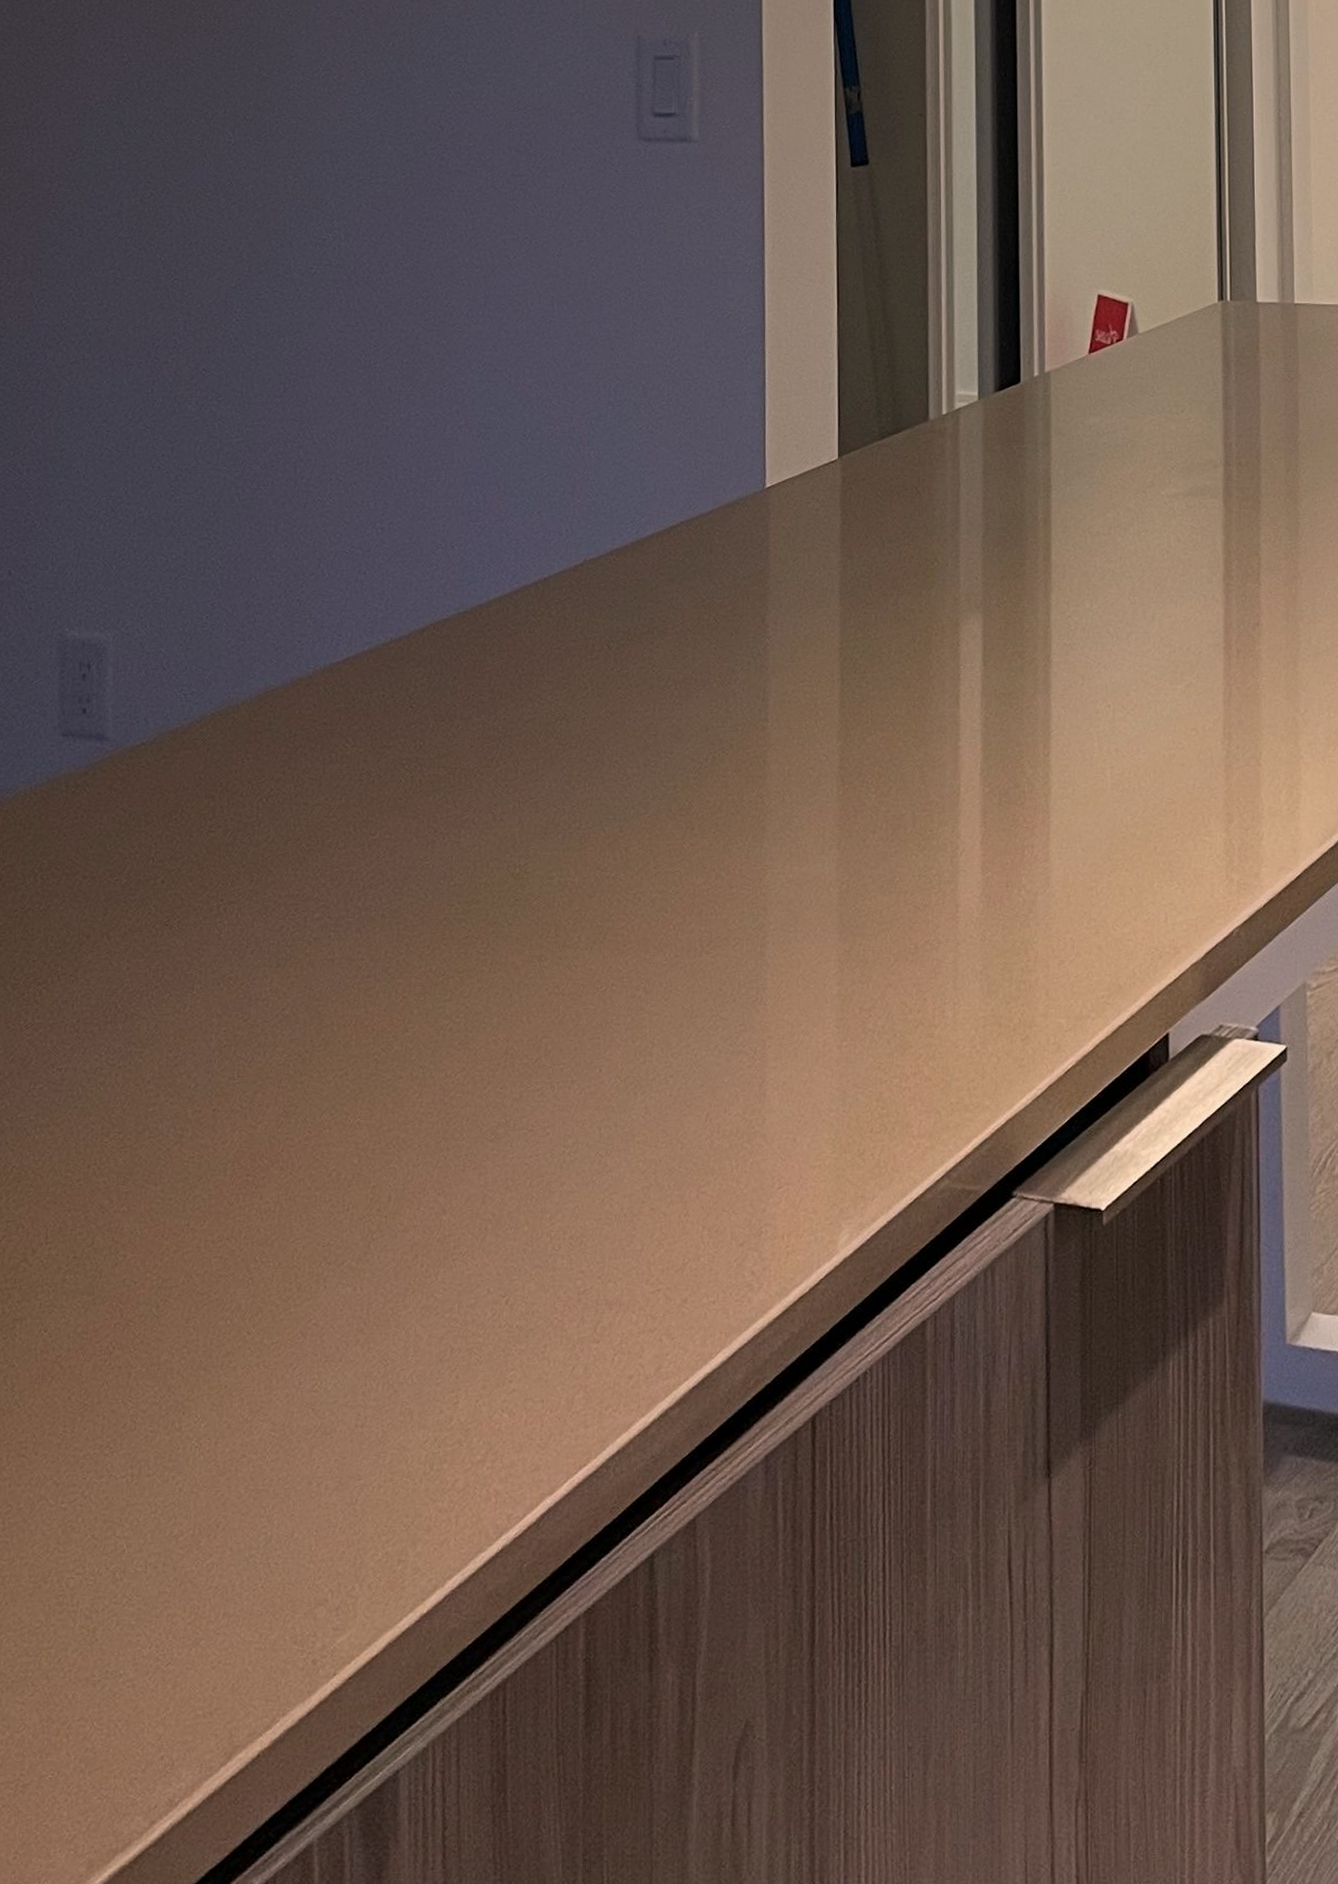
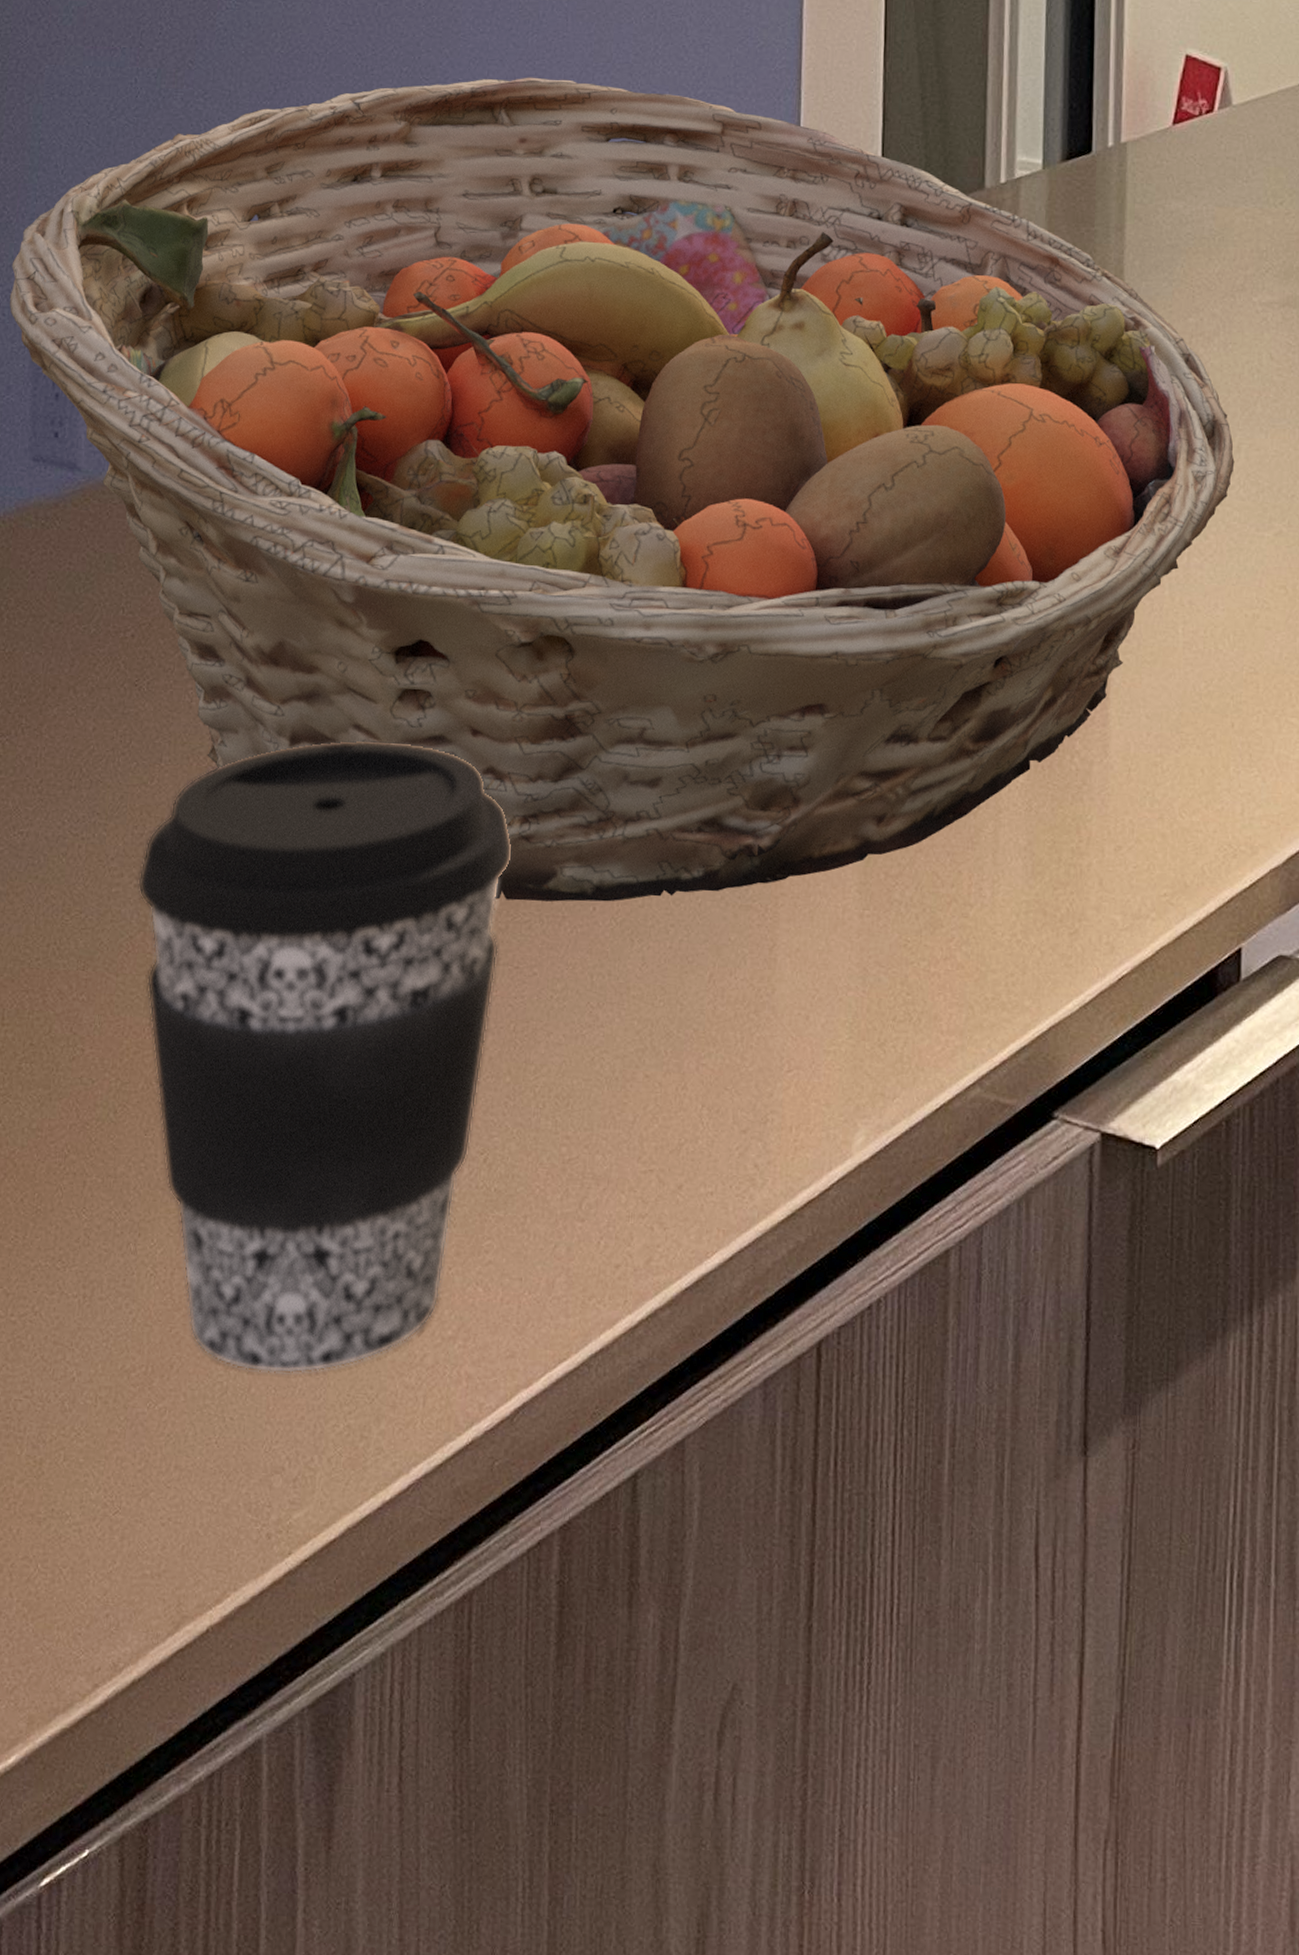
fruit basket: none [35,358,1150,1073] -> present [9,77,1235,902]
coffee cup: none [173,947,524,1519] -> present [137,741,512,1374]

